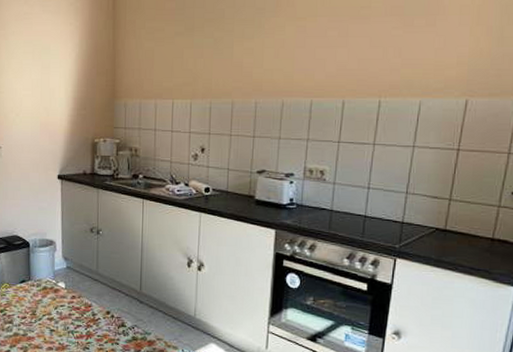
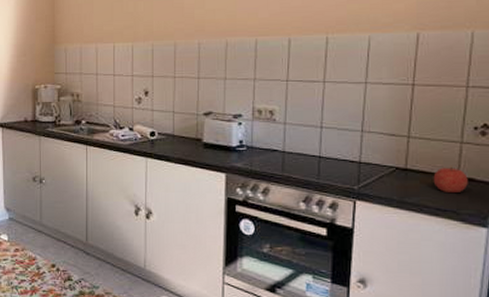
fruit: none [469,228,502,254] -> present [433,166,468,194]

